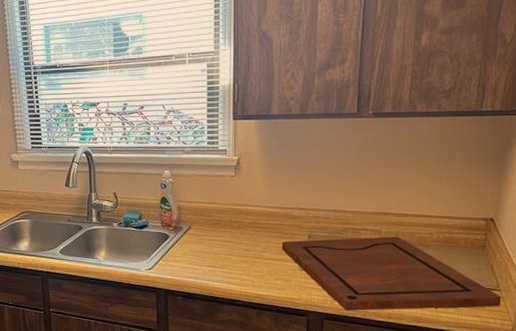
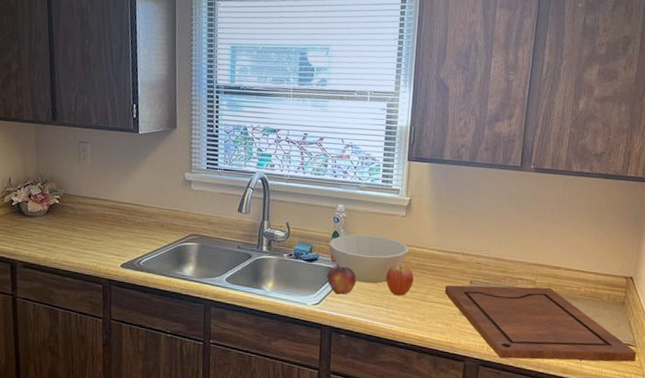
bowl: none [158,197,242,245] -> present [329,234,410,283]
fruit: none [158,230,188,258] -> present [327,265,356,295]
fruit: none [218,225,248,255] -> present [385,265,414,296]

